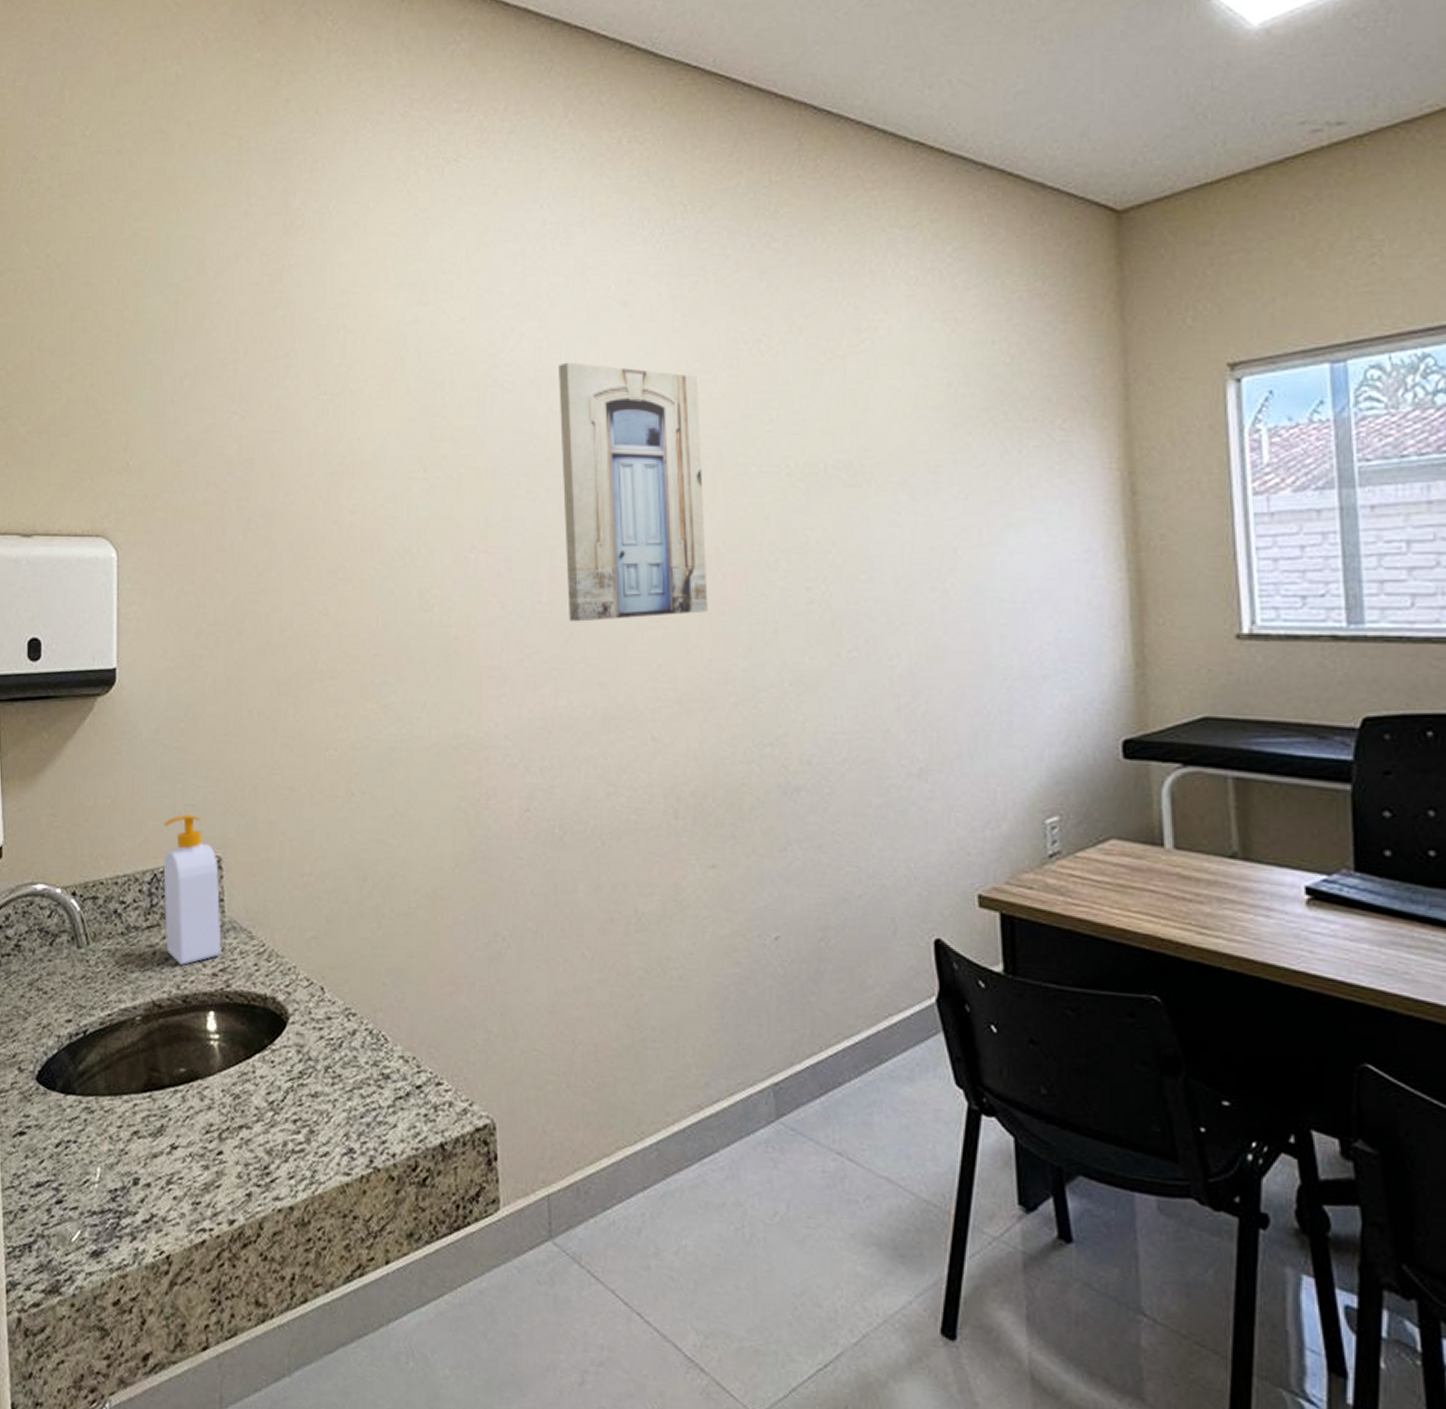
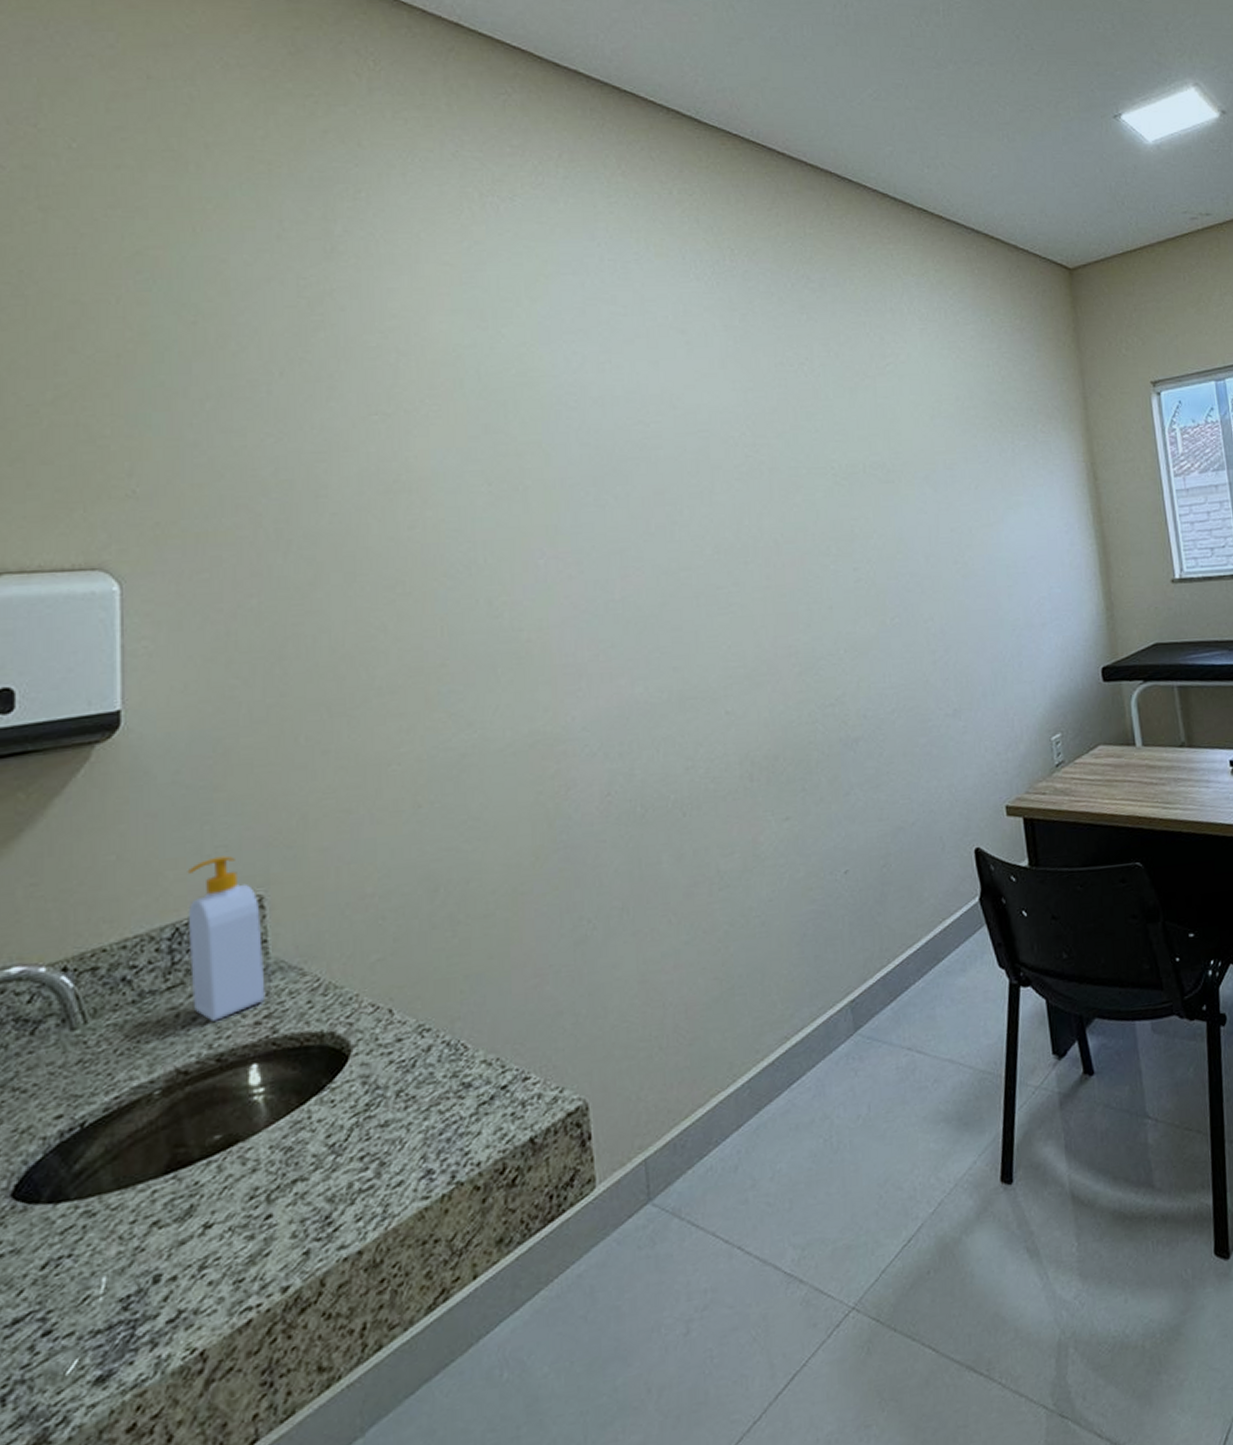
wall art: present [559,362,708,622] -> none [622,382,771,615]

